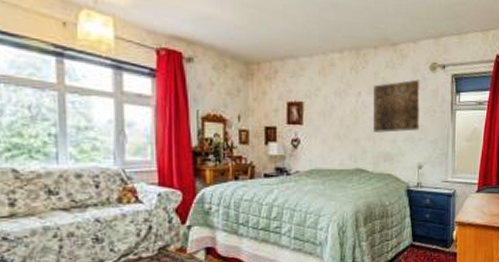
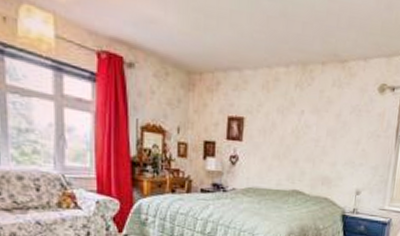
wall art: present [373,79,420,134] -> none [314,100,367,156]

